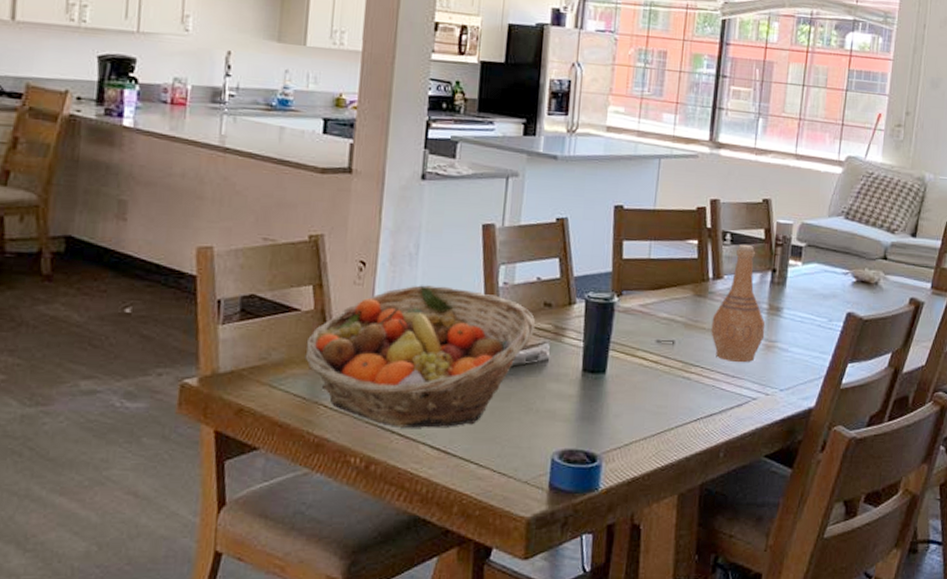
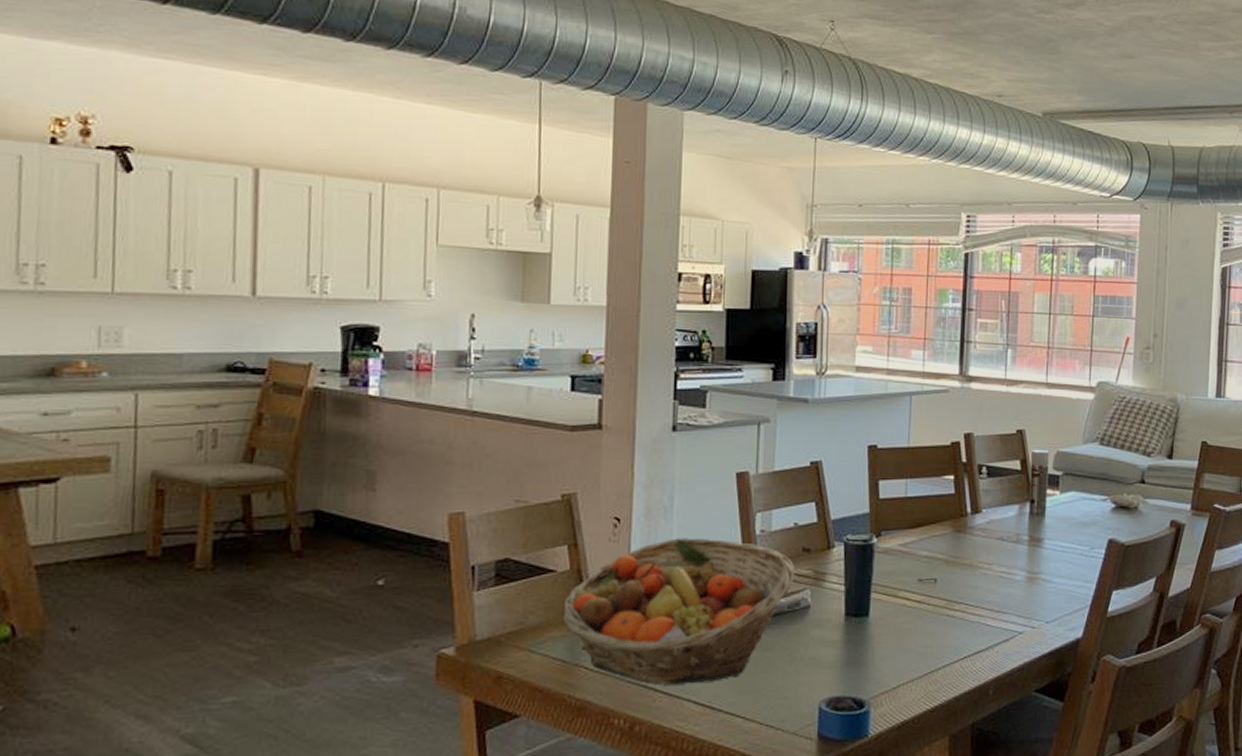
vase: present [711,245,766,363] -> none [973,477,1027,597]

